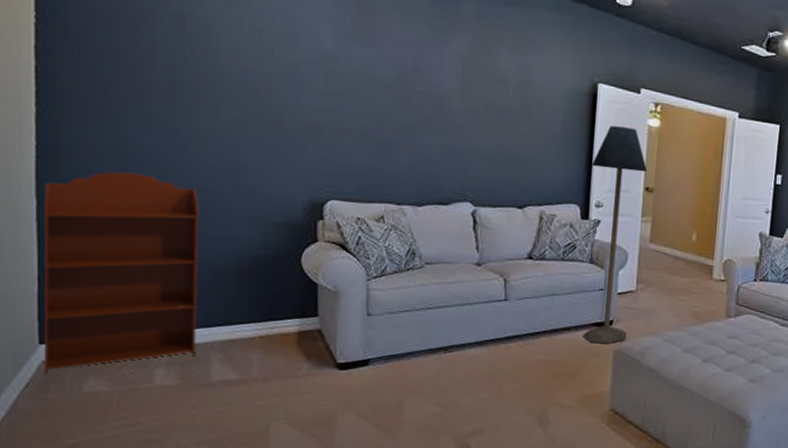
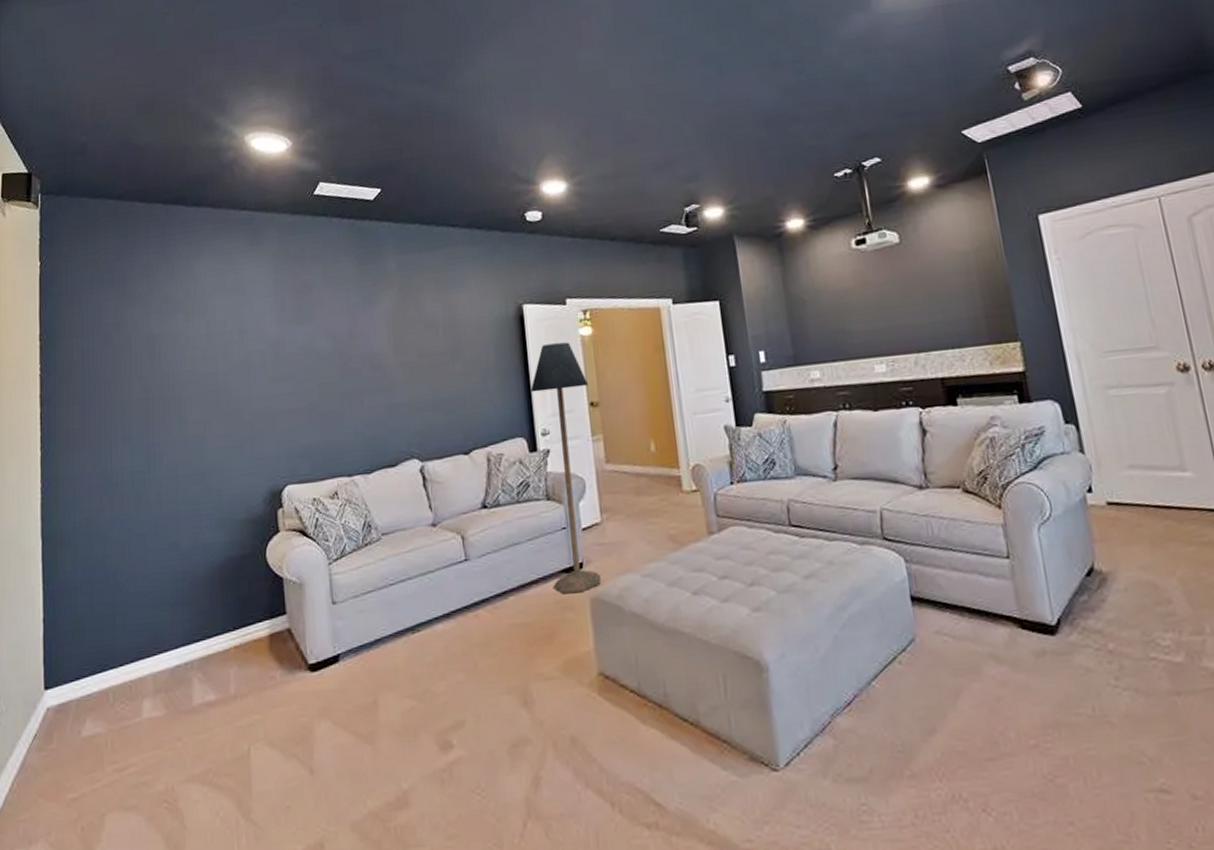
bookcase: present [43,171,199,375] -> none [48,495,178,723]

